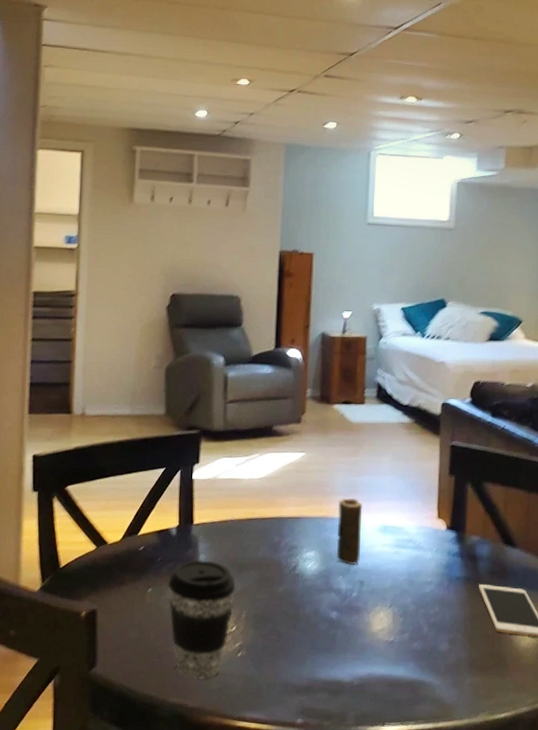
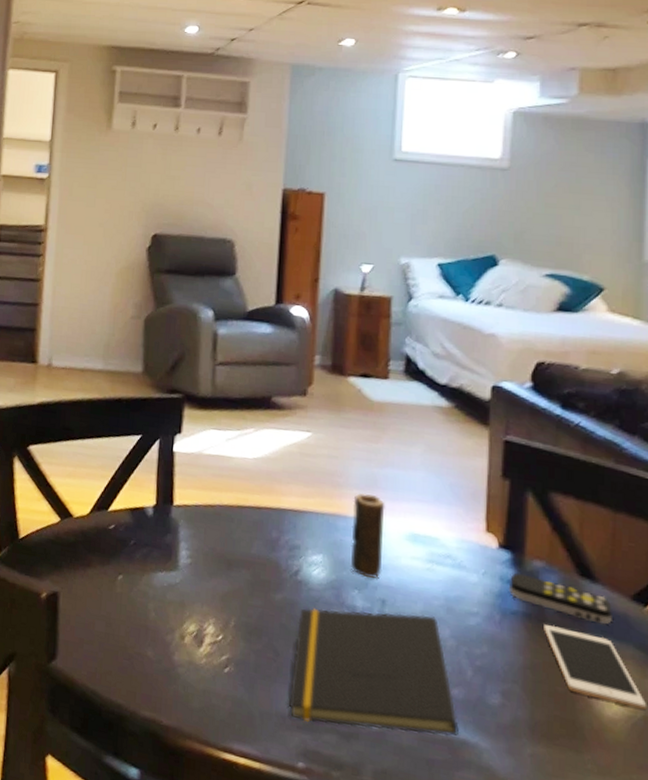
coffee cup: present [168,560,236,680] -> none [142,548,224,694]
notepad: none [290,588,419,687] -> present [289,607,460,737]
remote control: none [453,547,527,579] -> present [508,572,612,625]

